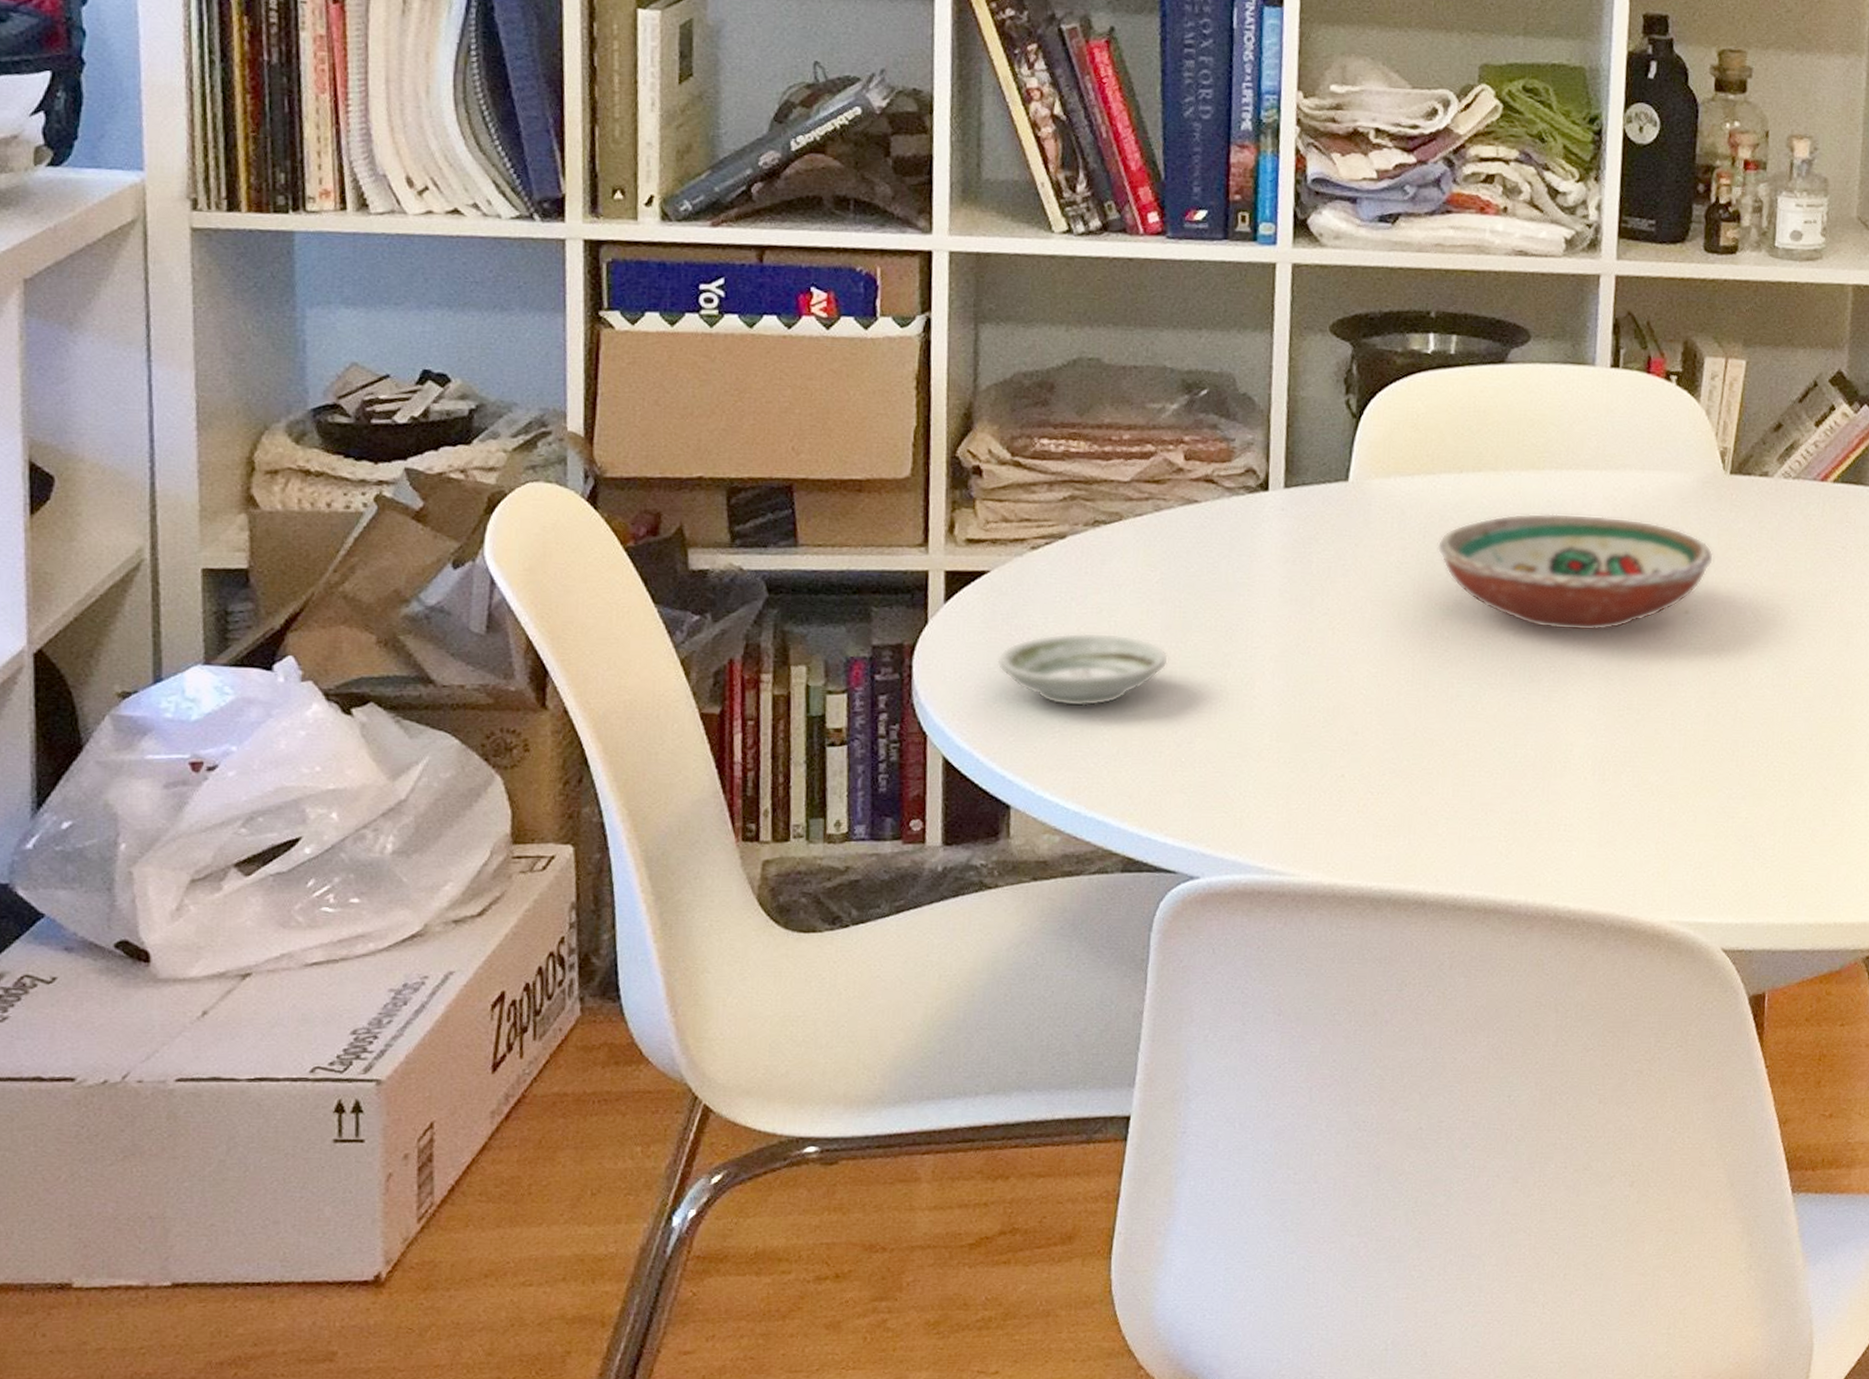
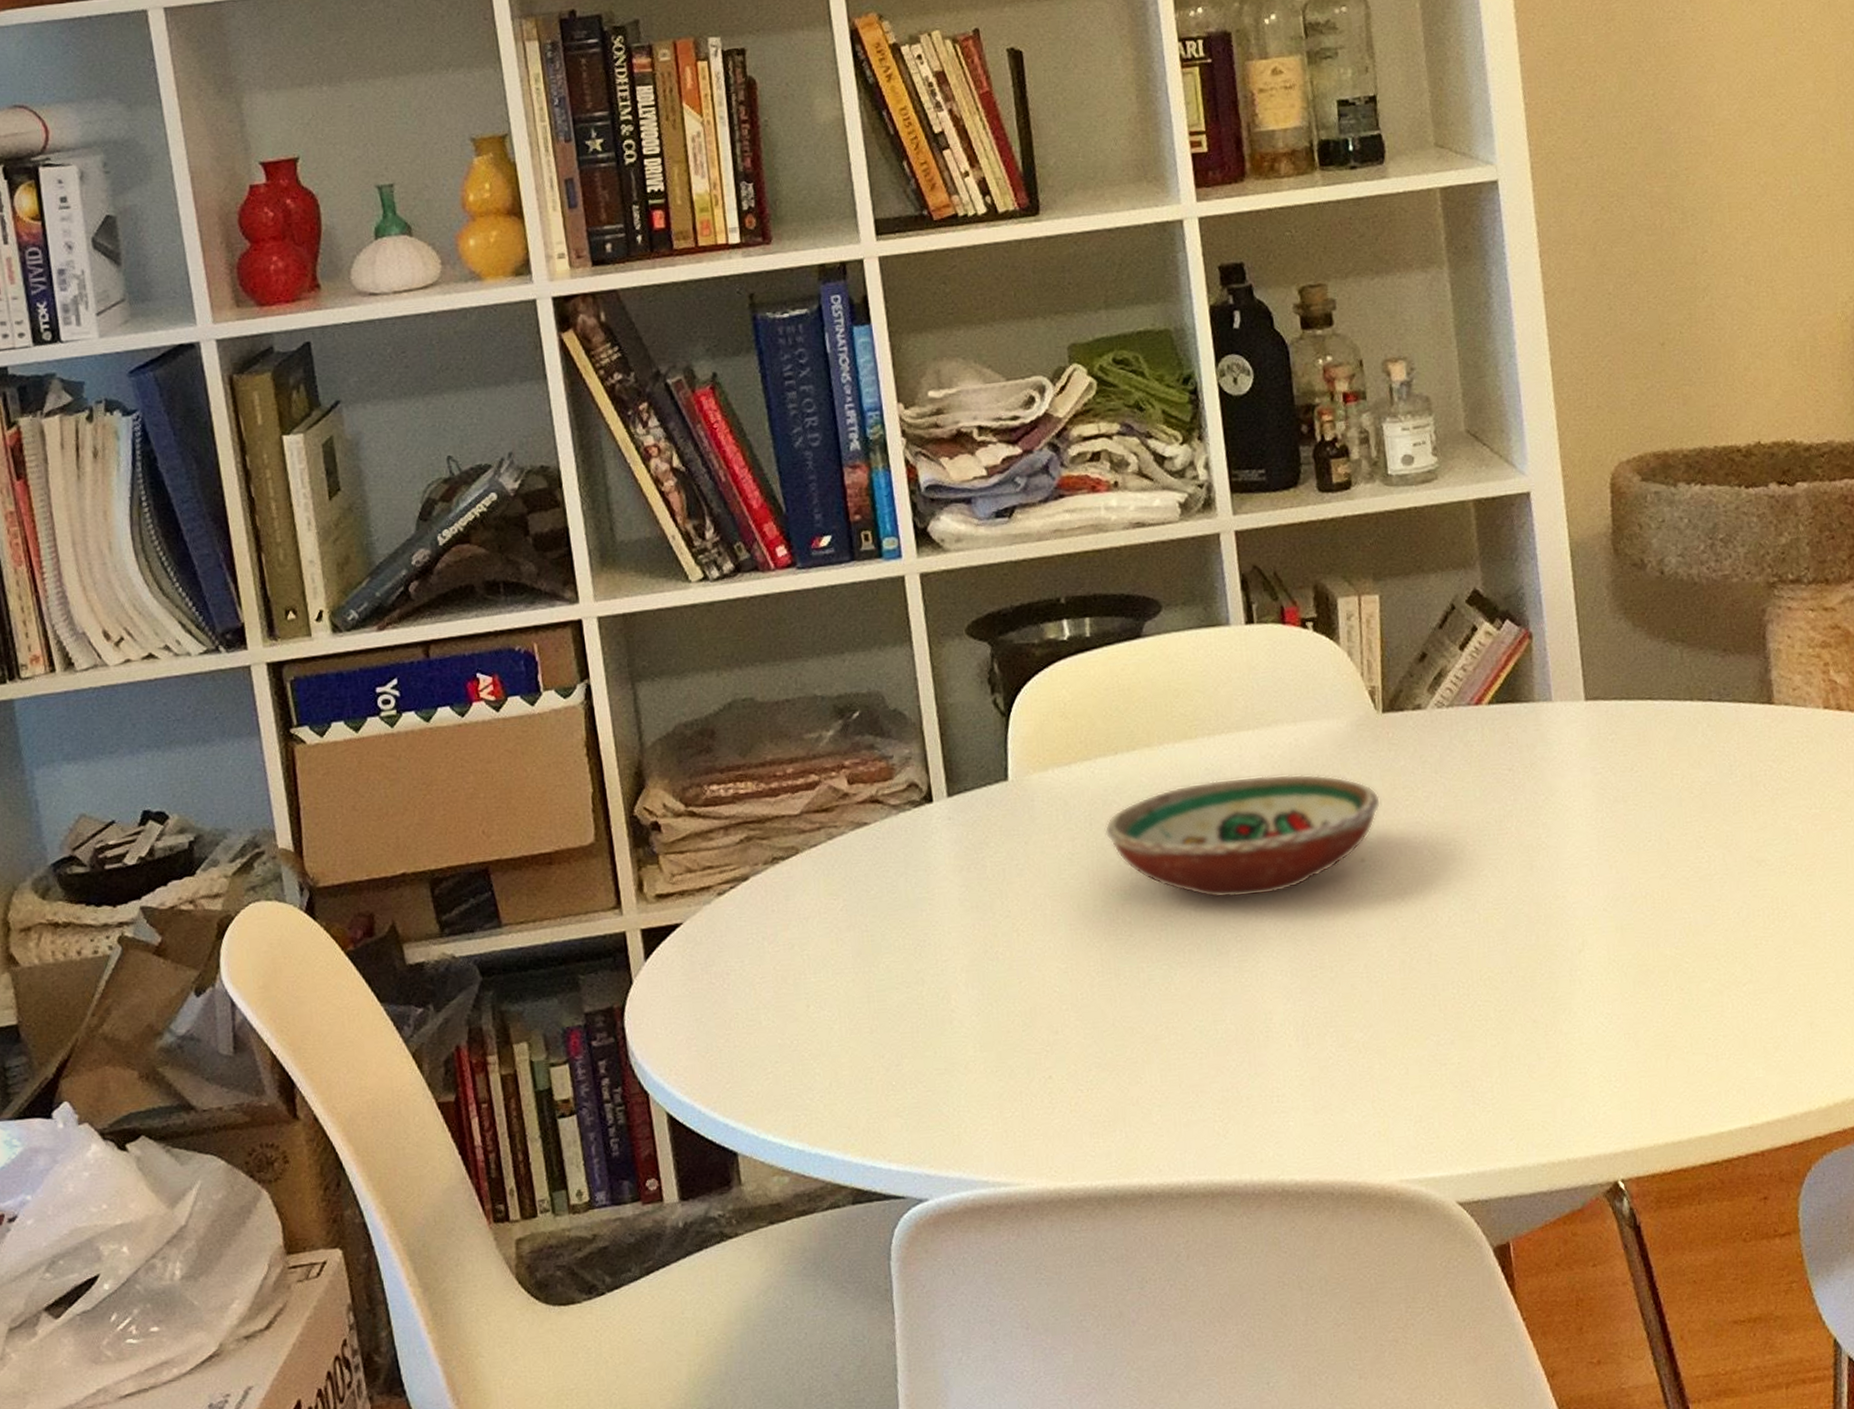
saucer: present [997,632,1168,707] -> none [703,967,864,1046]

